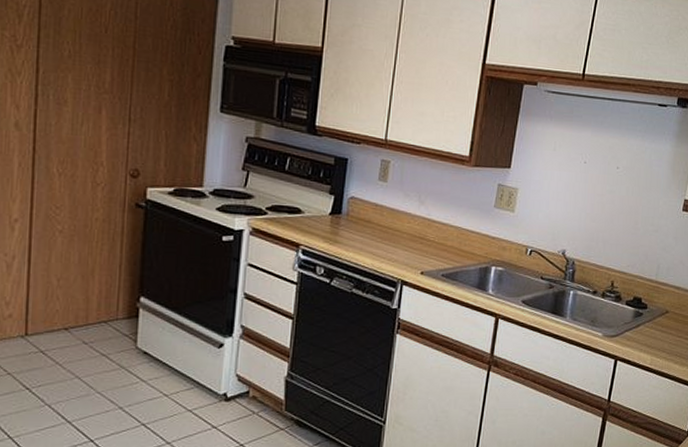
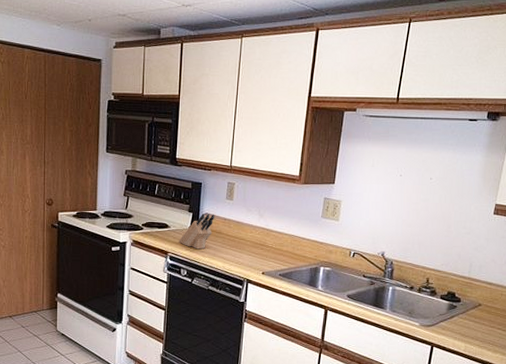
knife block: none [315,197,364,242] -> present [179,214,215,250]

